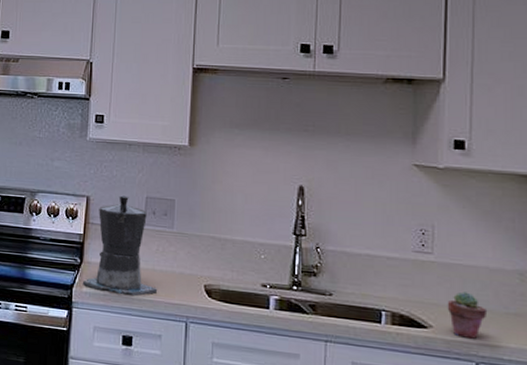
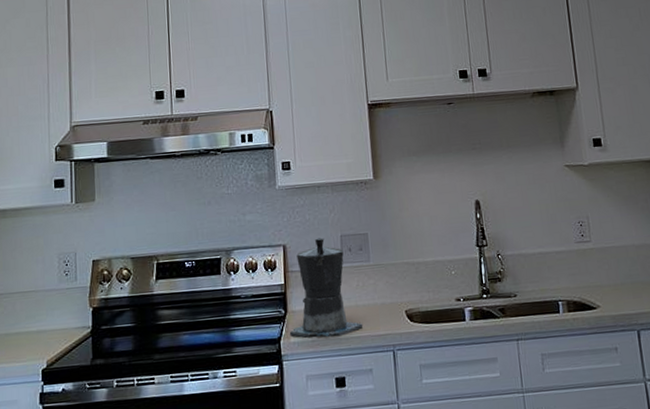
potted succulent: present [447,292,488,339] -> none [608,270,640,311]

